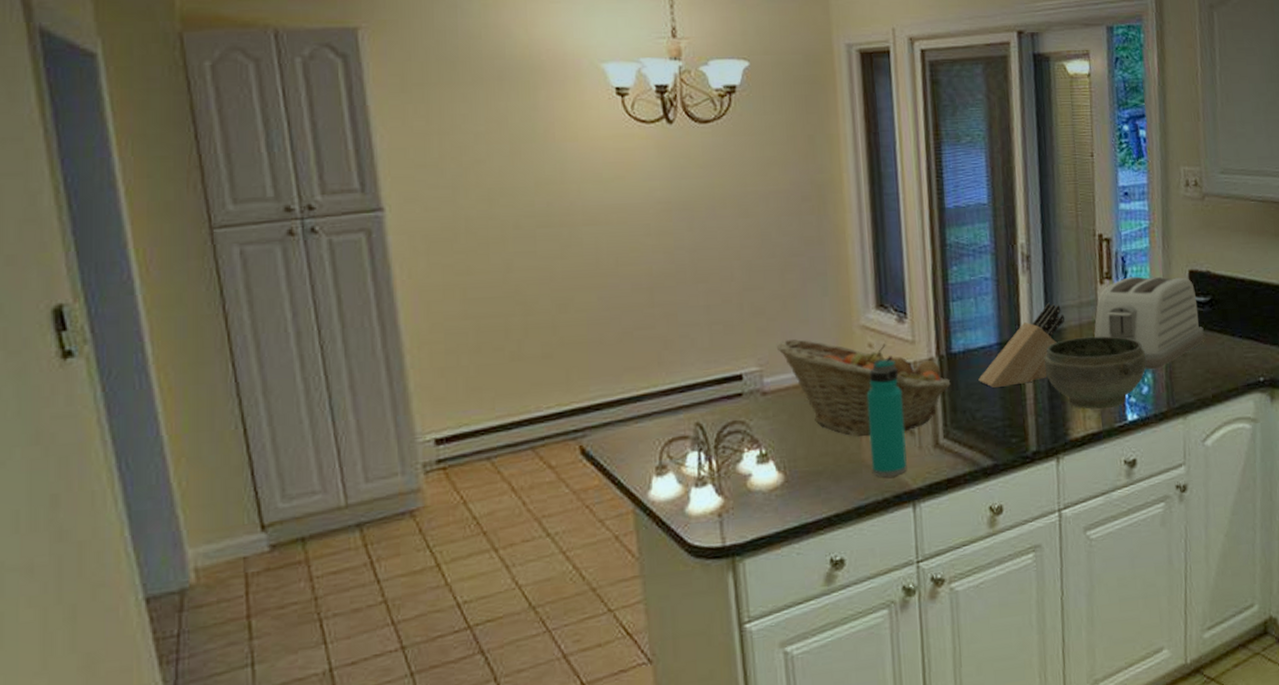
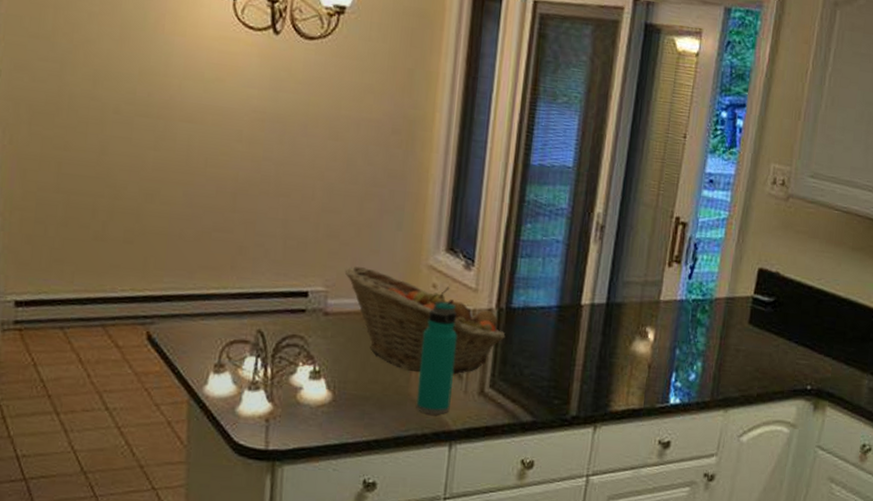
knife block: present [978,302,1065,388] -> none [532,275,628,350]
bowl: present [1043,336,1146,410] -> none [598,314,700,389]
toaster: present [1094,276,1205,370] -> none [653,264,762,360]

